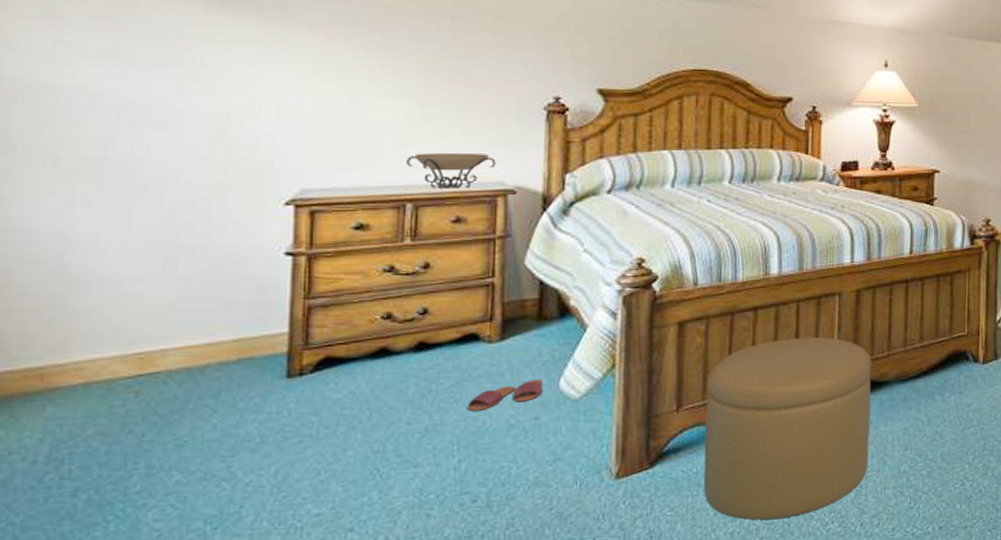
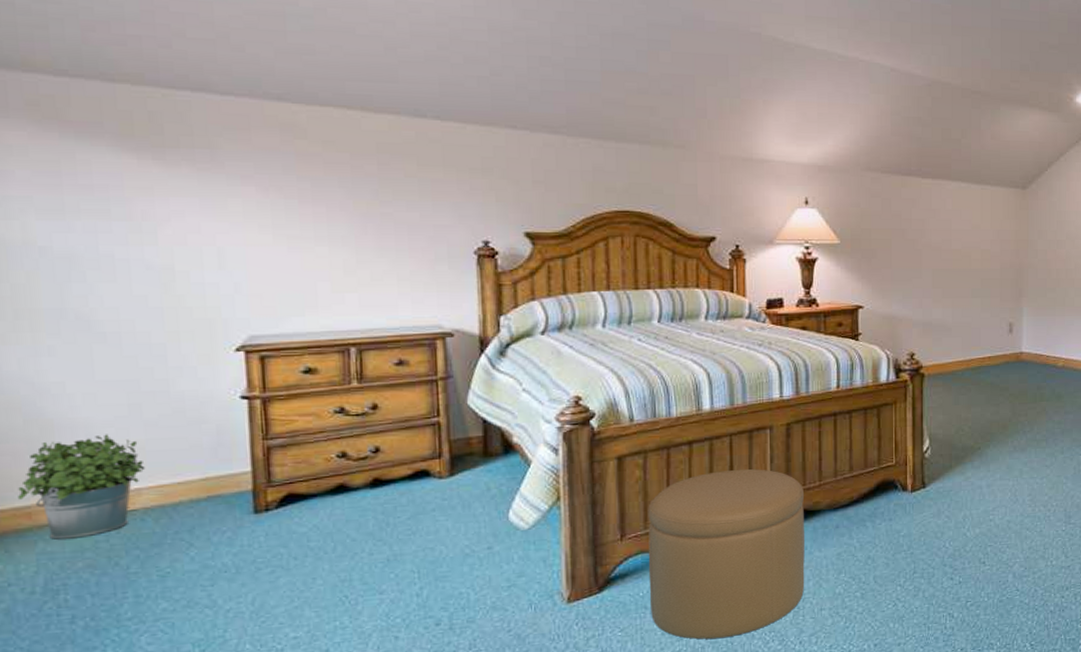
potted plant: none [32,290,175,404] -> present [18,434,146,540]
decorative bowl: present [405,153,496,189] -> none [345,298,433,333]
slippers: present [467,380,543,411] -> none [424,512,494,542]

